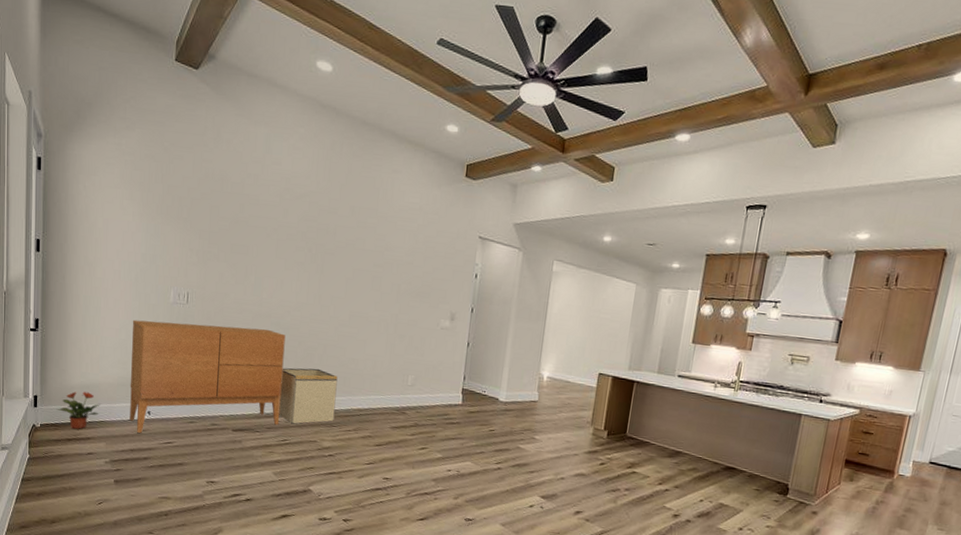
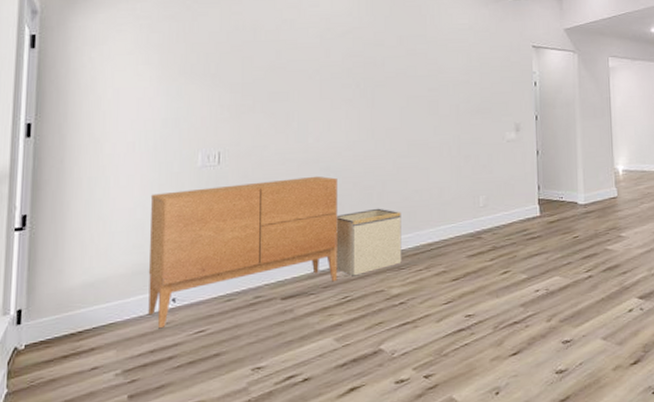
potted plant: present [56,391,100,429] -> none [48,291,109,341]

